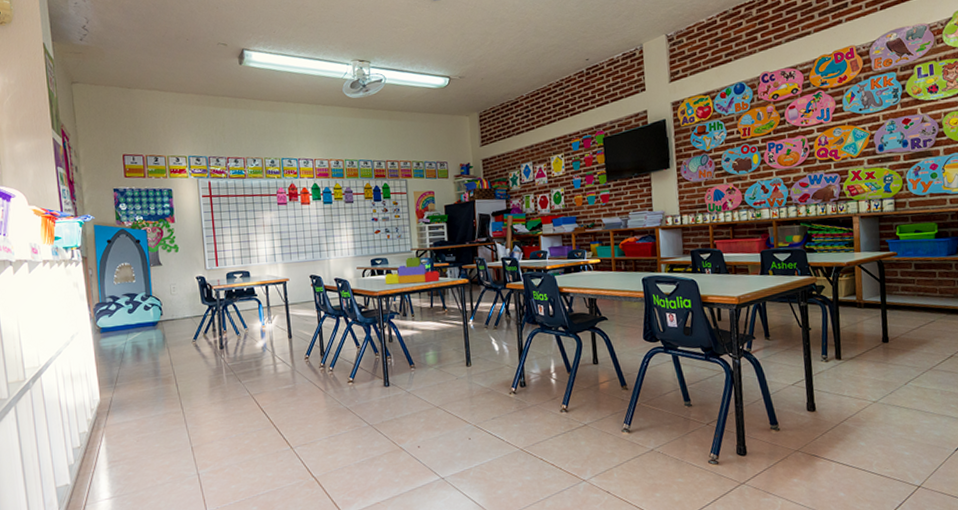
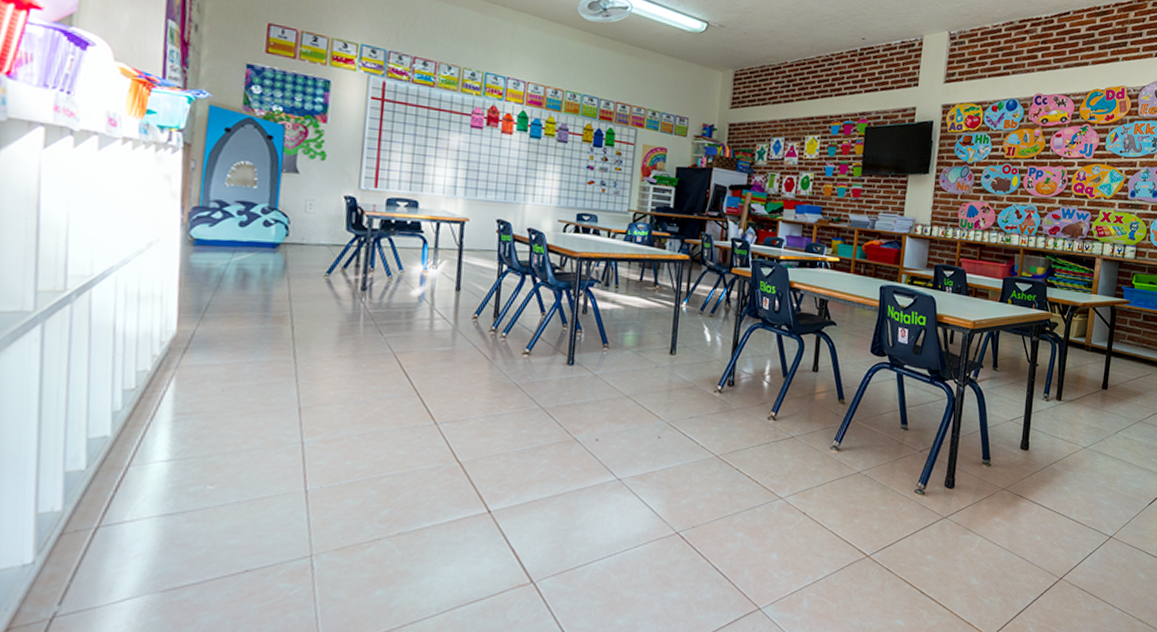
building blocks: present [384,257,440,285] -> none [589,218,657,253]

